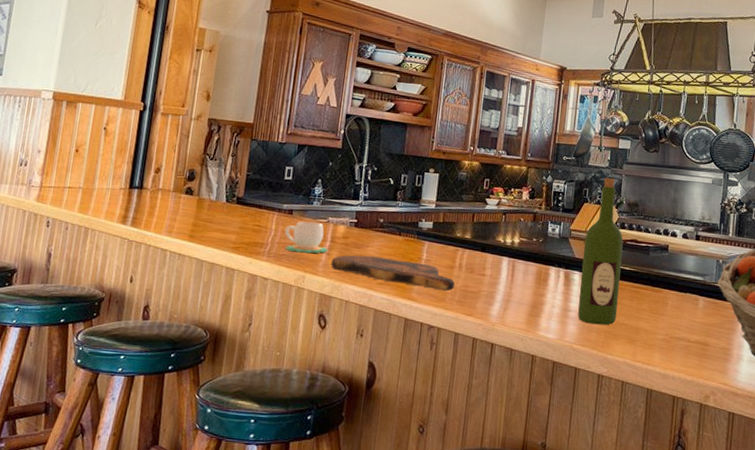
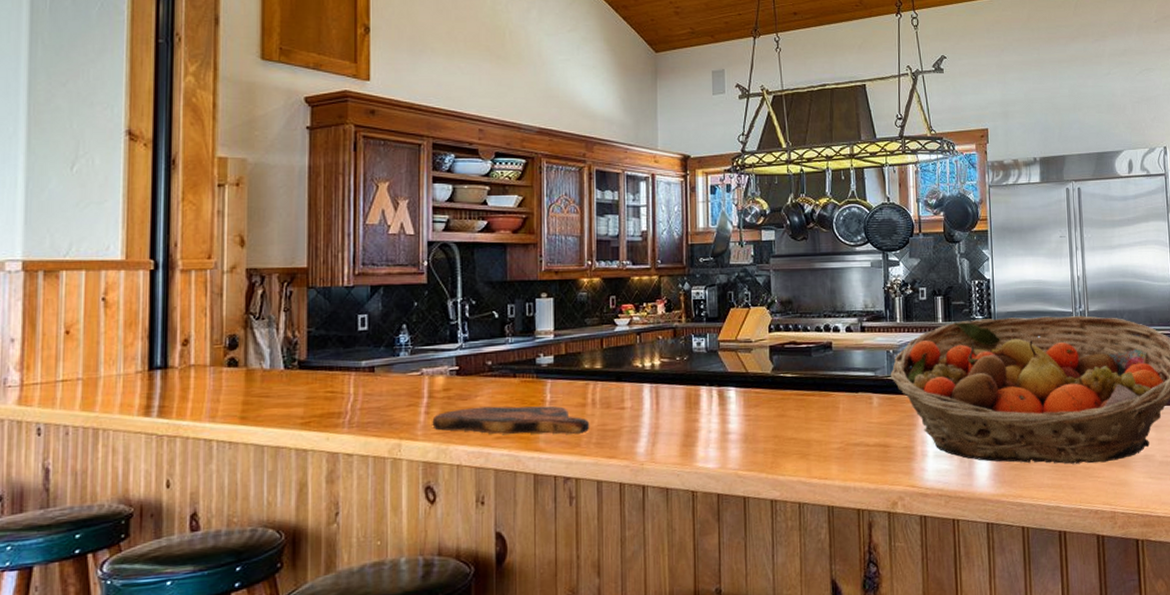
mug: present [284,221,328,254] -> none [366,376,426,417]
wine bottle: present [578,178,624,325] -> none [736,276,783,445]

